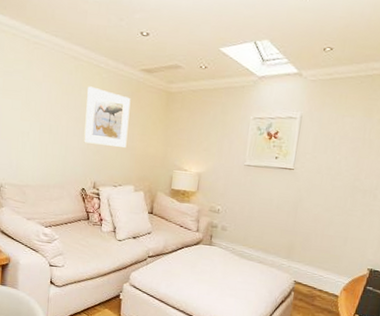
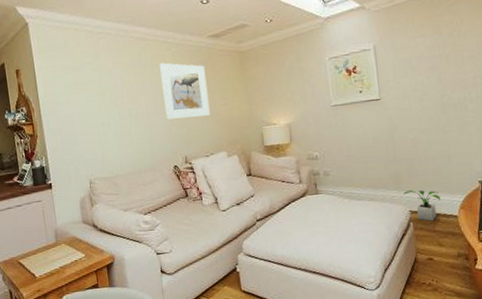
potted plant: none [292,262,327,296] -> present [403,190,440,222]

